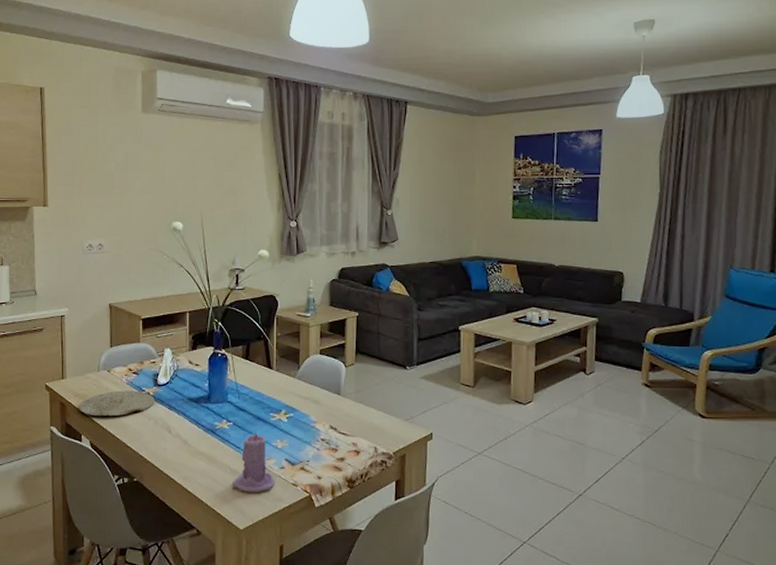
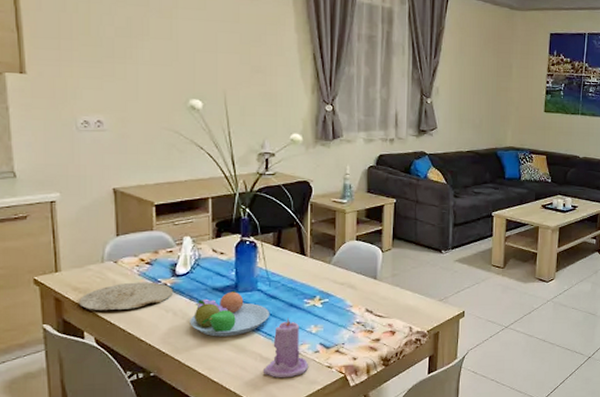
fruit bowl: none [168,401,239,447] -> present [189,290,270,337]

